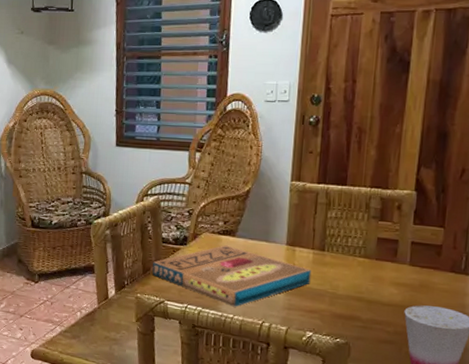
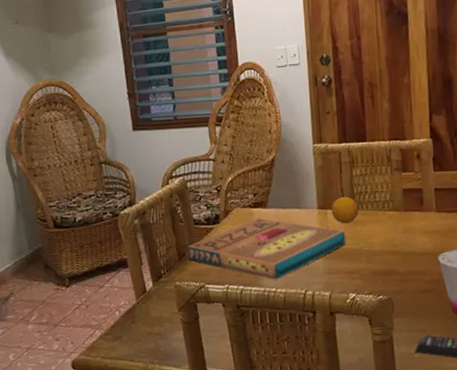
fruit: none [299,236,329,264] -> present [331,196,359,224]

